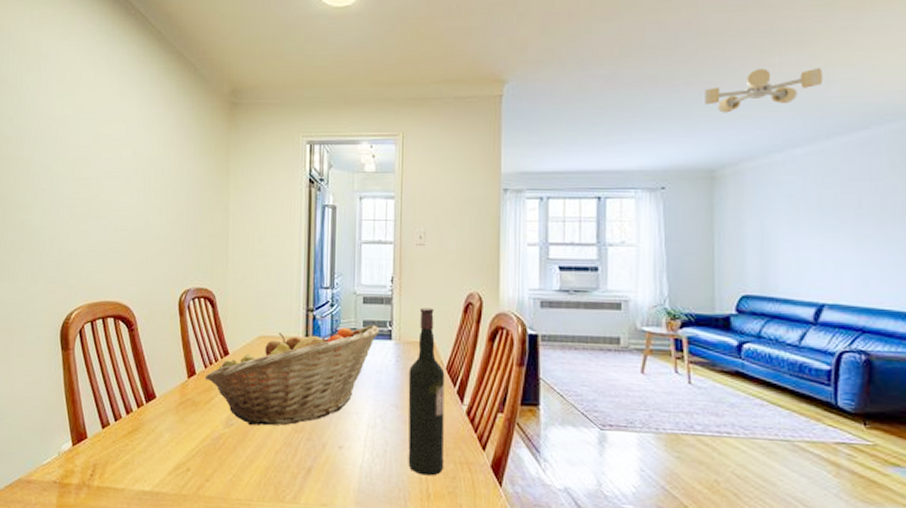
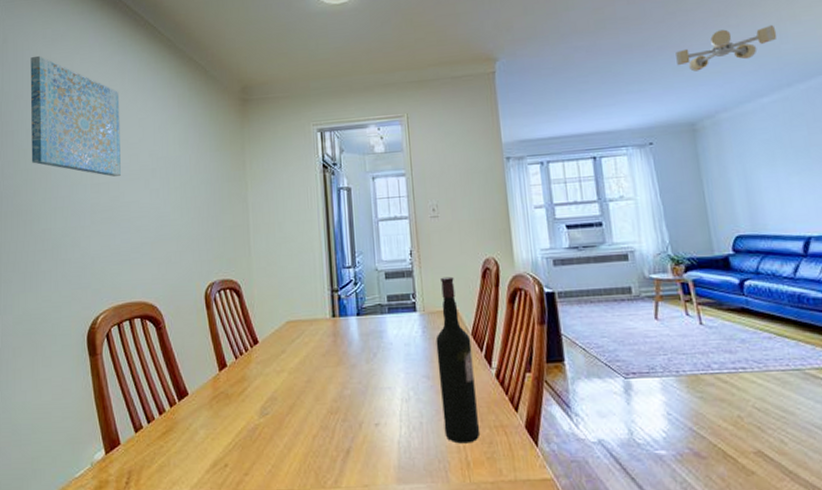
wall art: none [13,38,105,172] -> present [30,55,121,177]
fruit basket: present [204,324,380,426] -> none [236,298,404,413]

